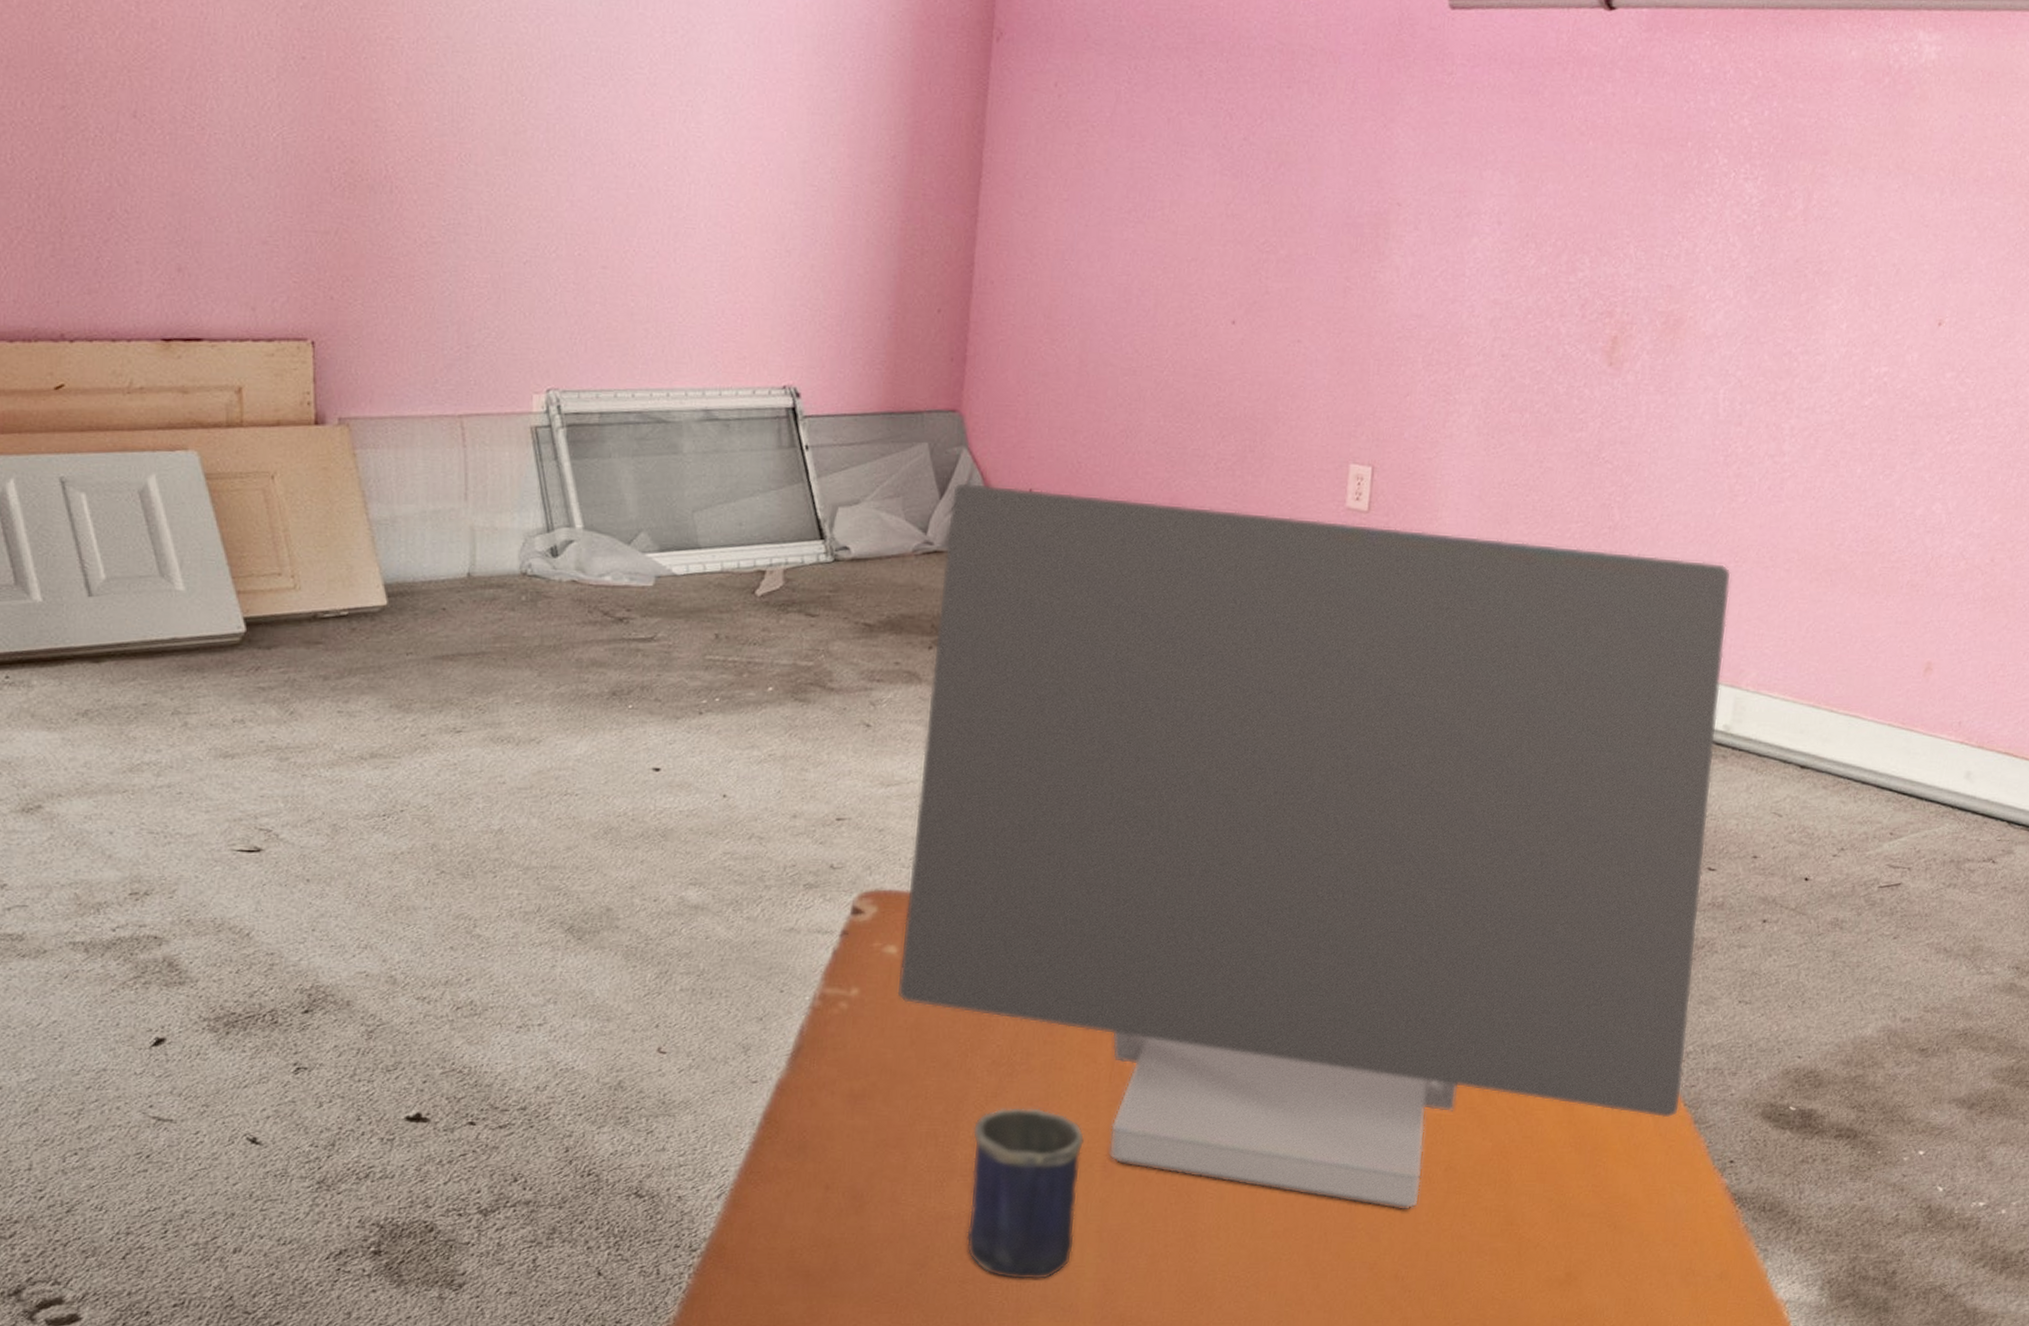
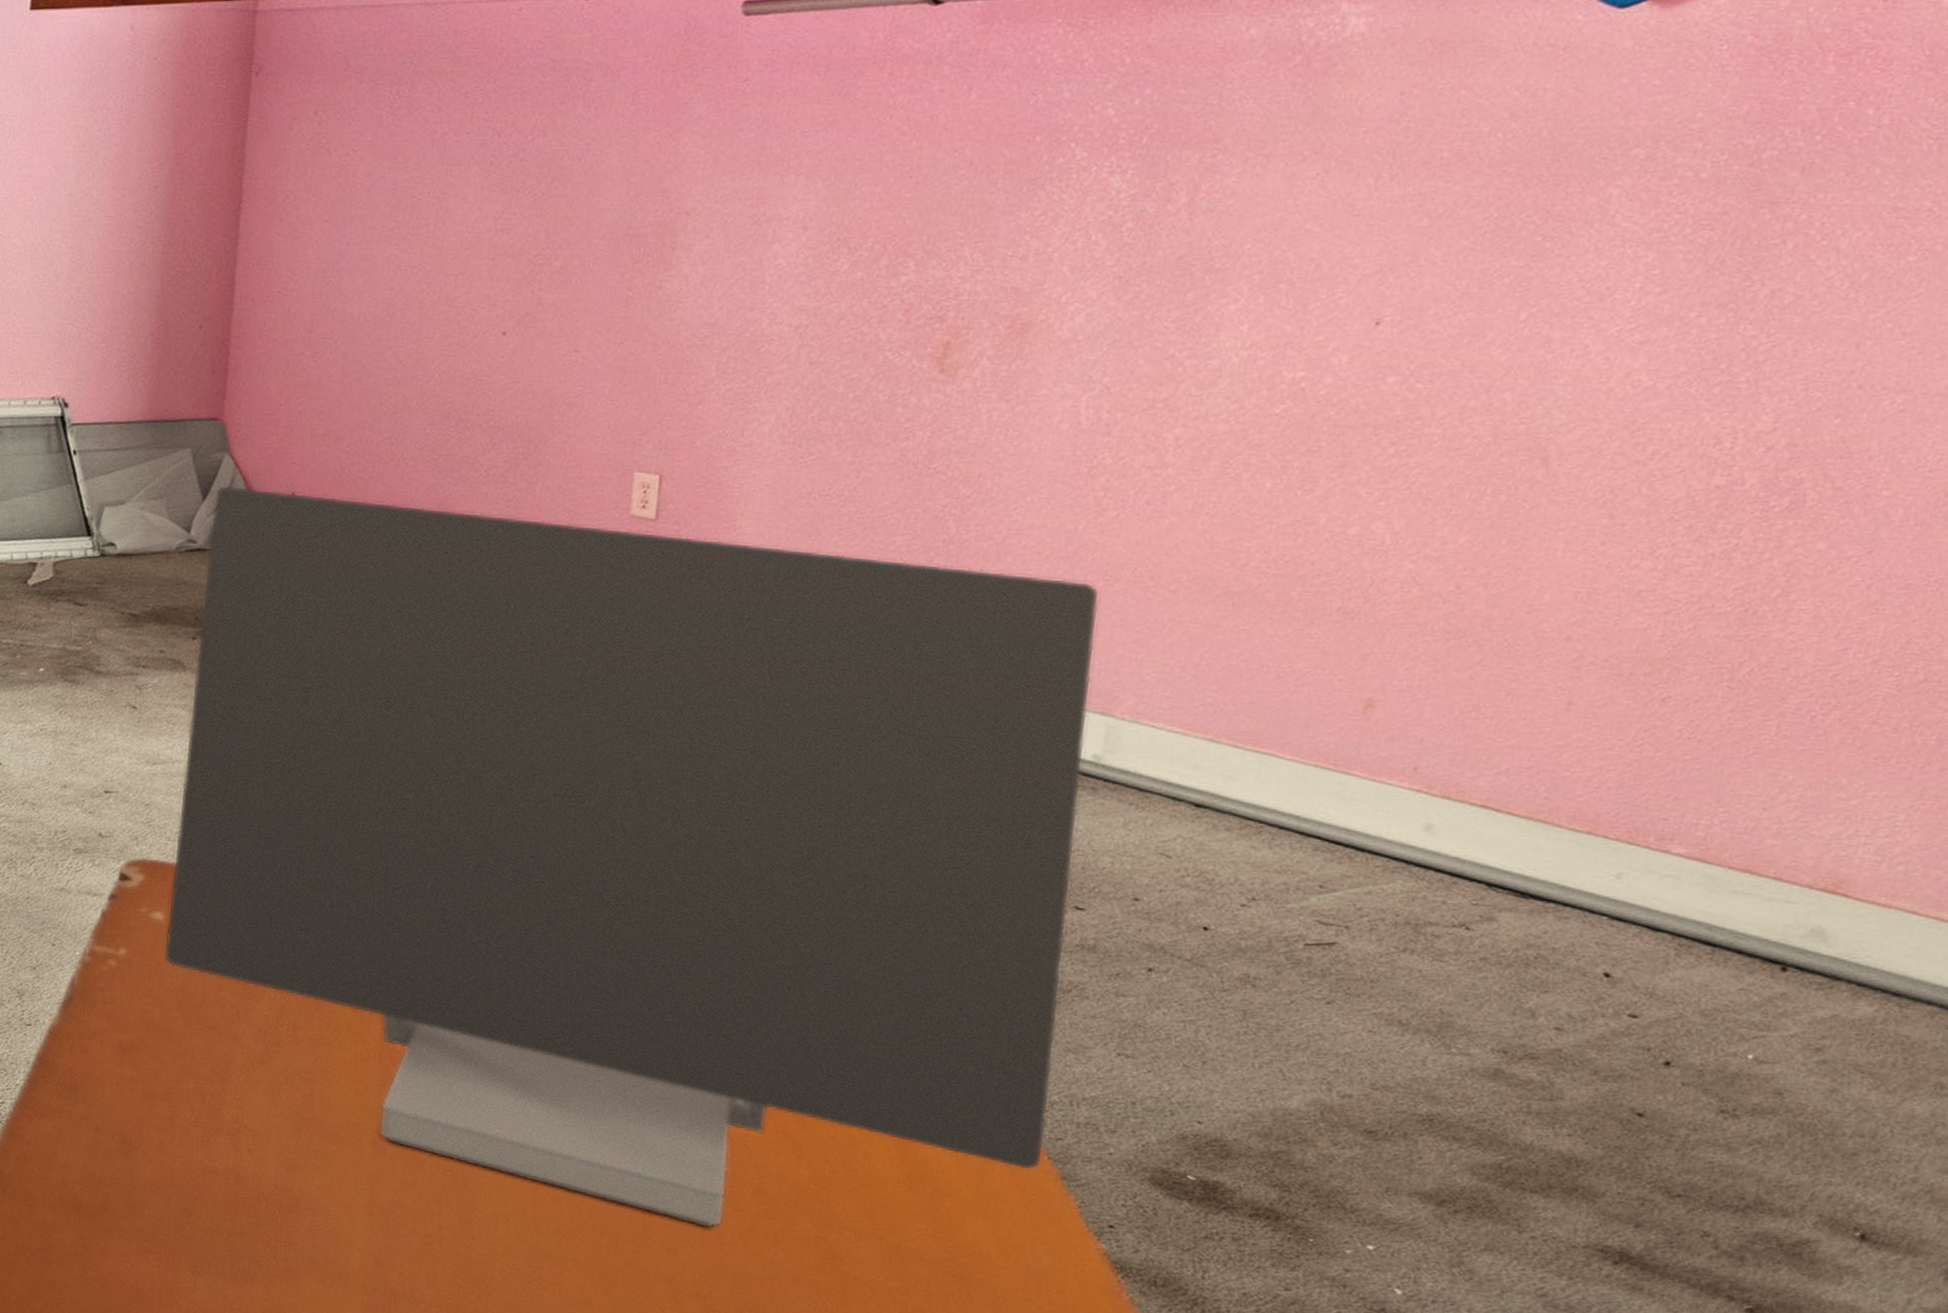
mug: present [966,1106,1085,1280] -> none [233,1075,354,1244]

